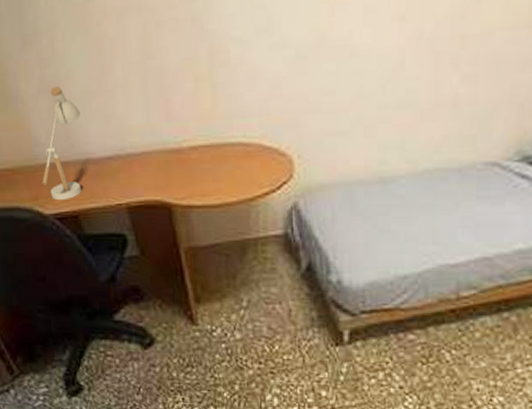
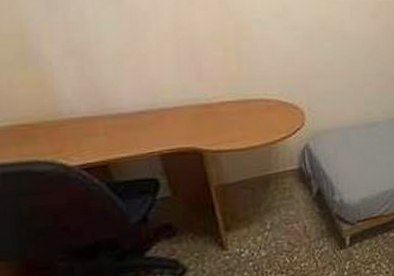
desk lamp: present [42,86,82,201] -> none [67,49,113,153]

